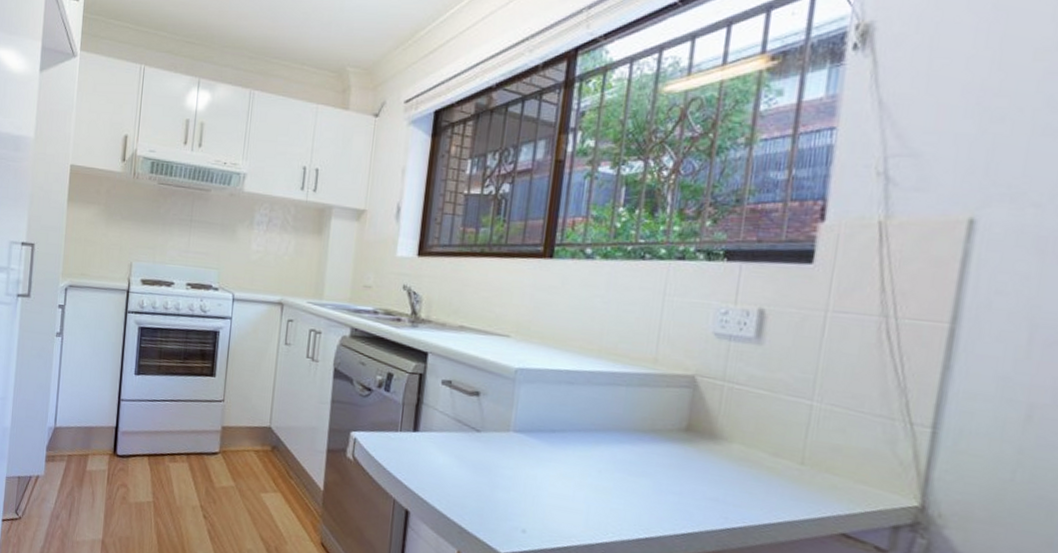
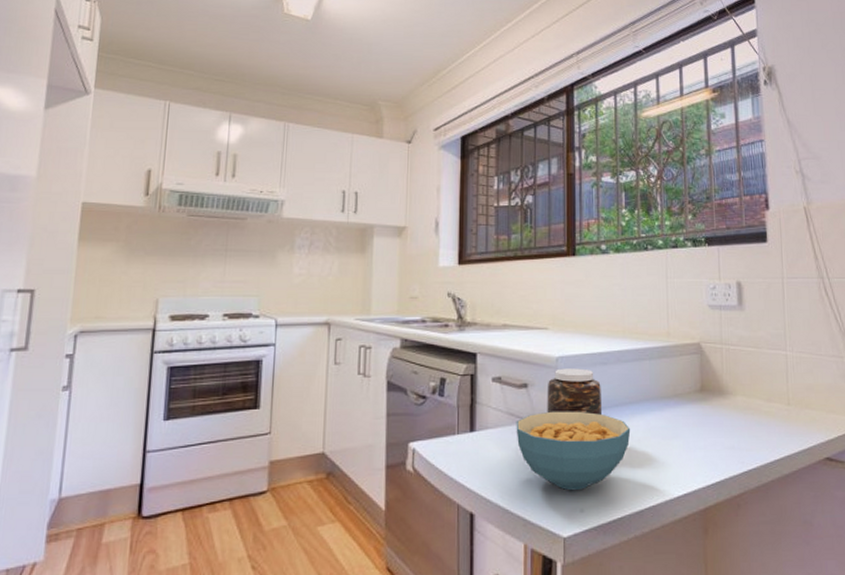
cereal bowl: none [461,424,592,511] -> present [516,411,631,490]
jar: none [497,381,564,438] -> present [547,368,603,415]

